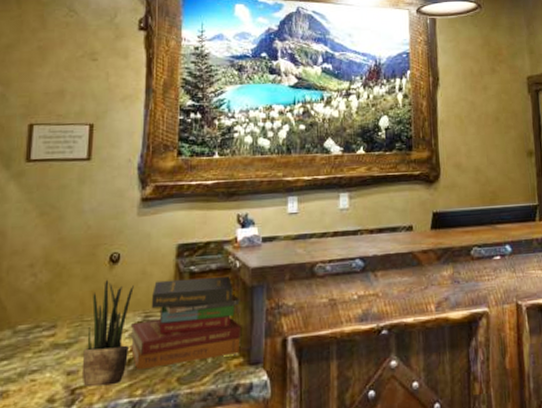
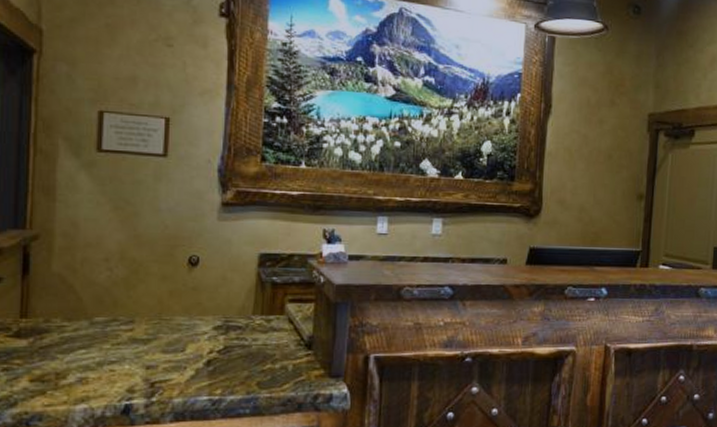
potted plant: present [81,279,134,388] -> none [161,281,214,383]
books: present [130,276,241,371] -> none [209,288,323,372]

